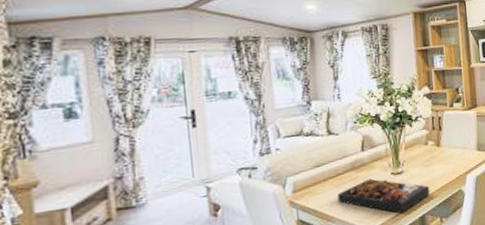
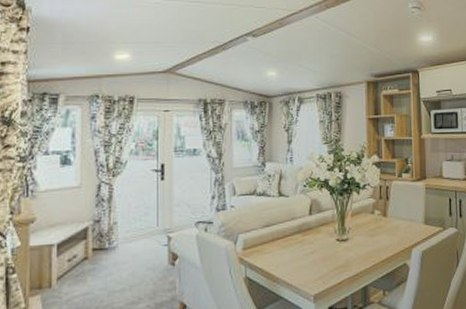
food platter: present [337,178,430,214] -> none [284,243,374,282]

